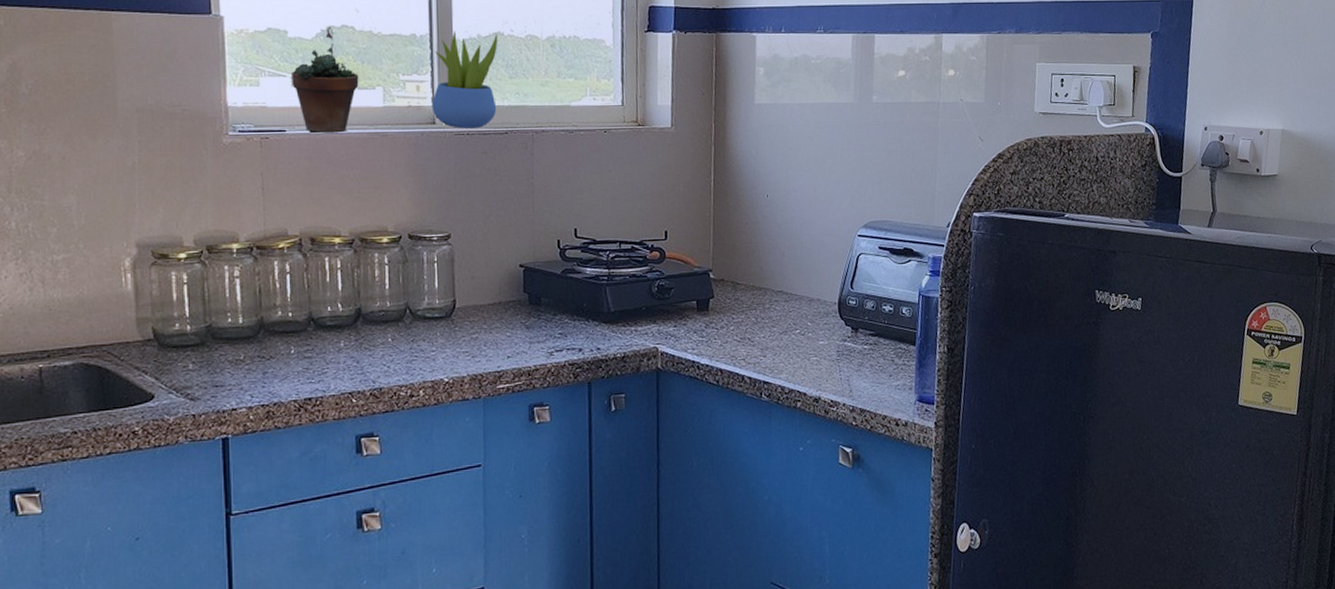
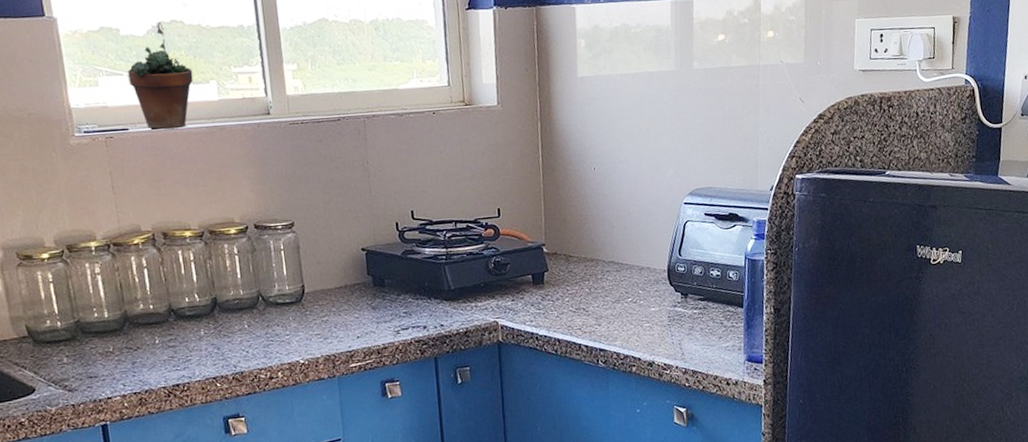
succulent plant: present [431,31,498,129] -> none [262,19,328,118]

